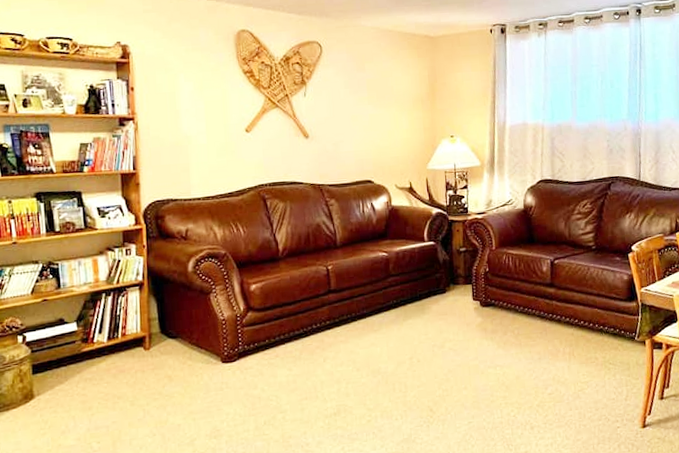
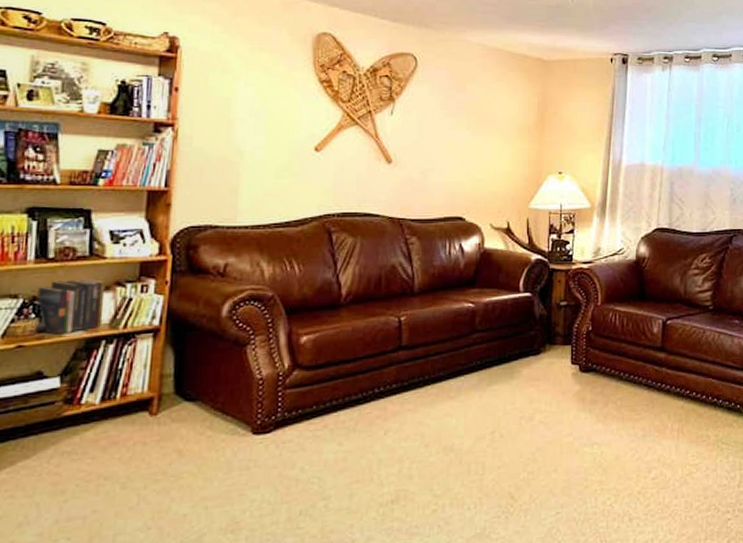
books: none [51,246,101,291] -> present [34,278,106,335]

